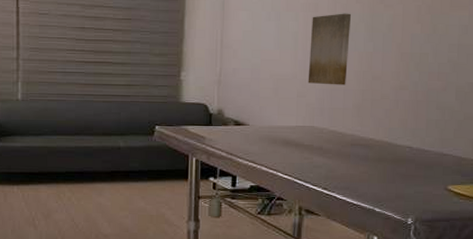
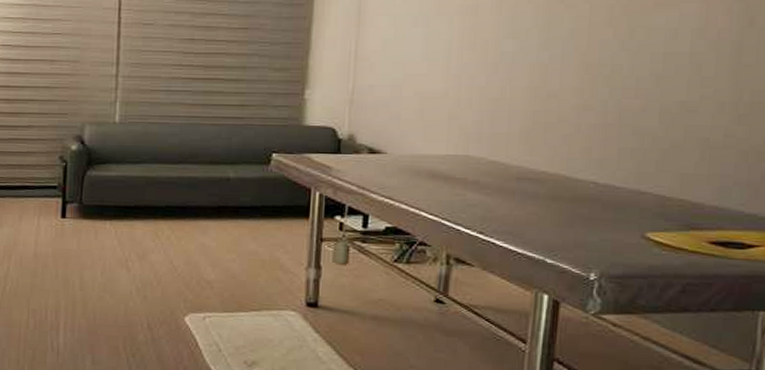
wall art: present [307,13,352,86] -> none [462,16,522,105]

